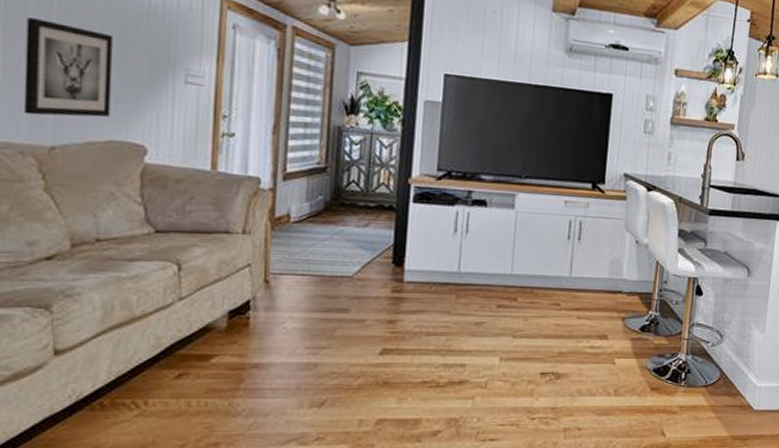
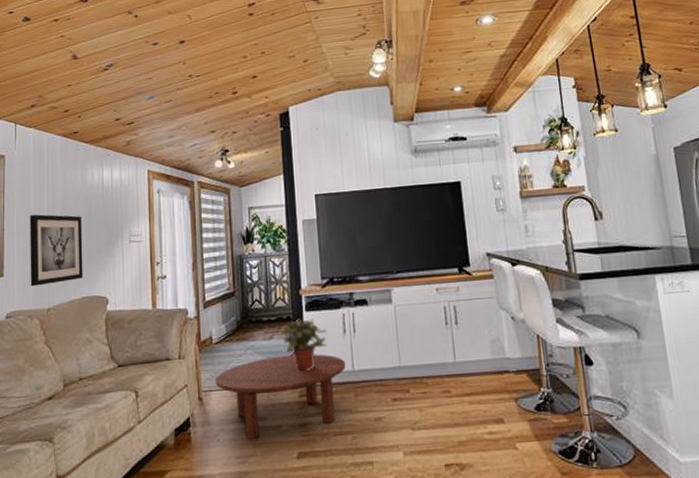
coffee table: none [289,246,452,331] -> present [216,354,346,440]
potted plant: none [378,209,436,267] -> present [280,318,327,372]

